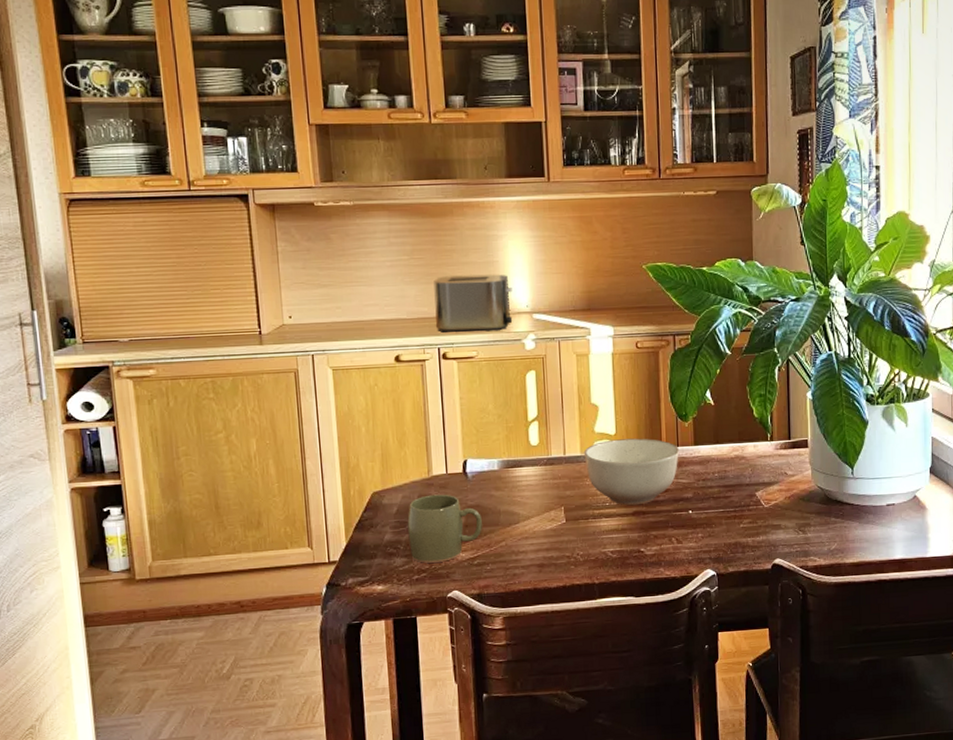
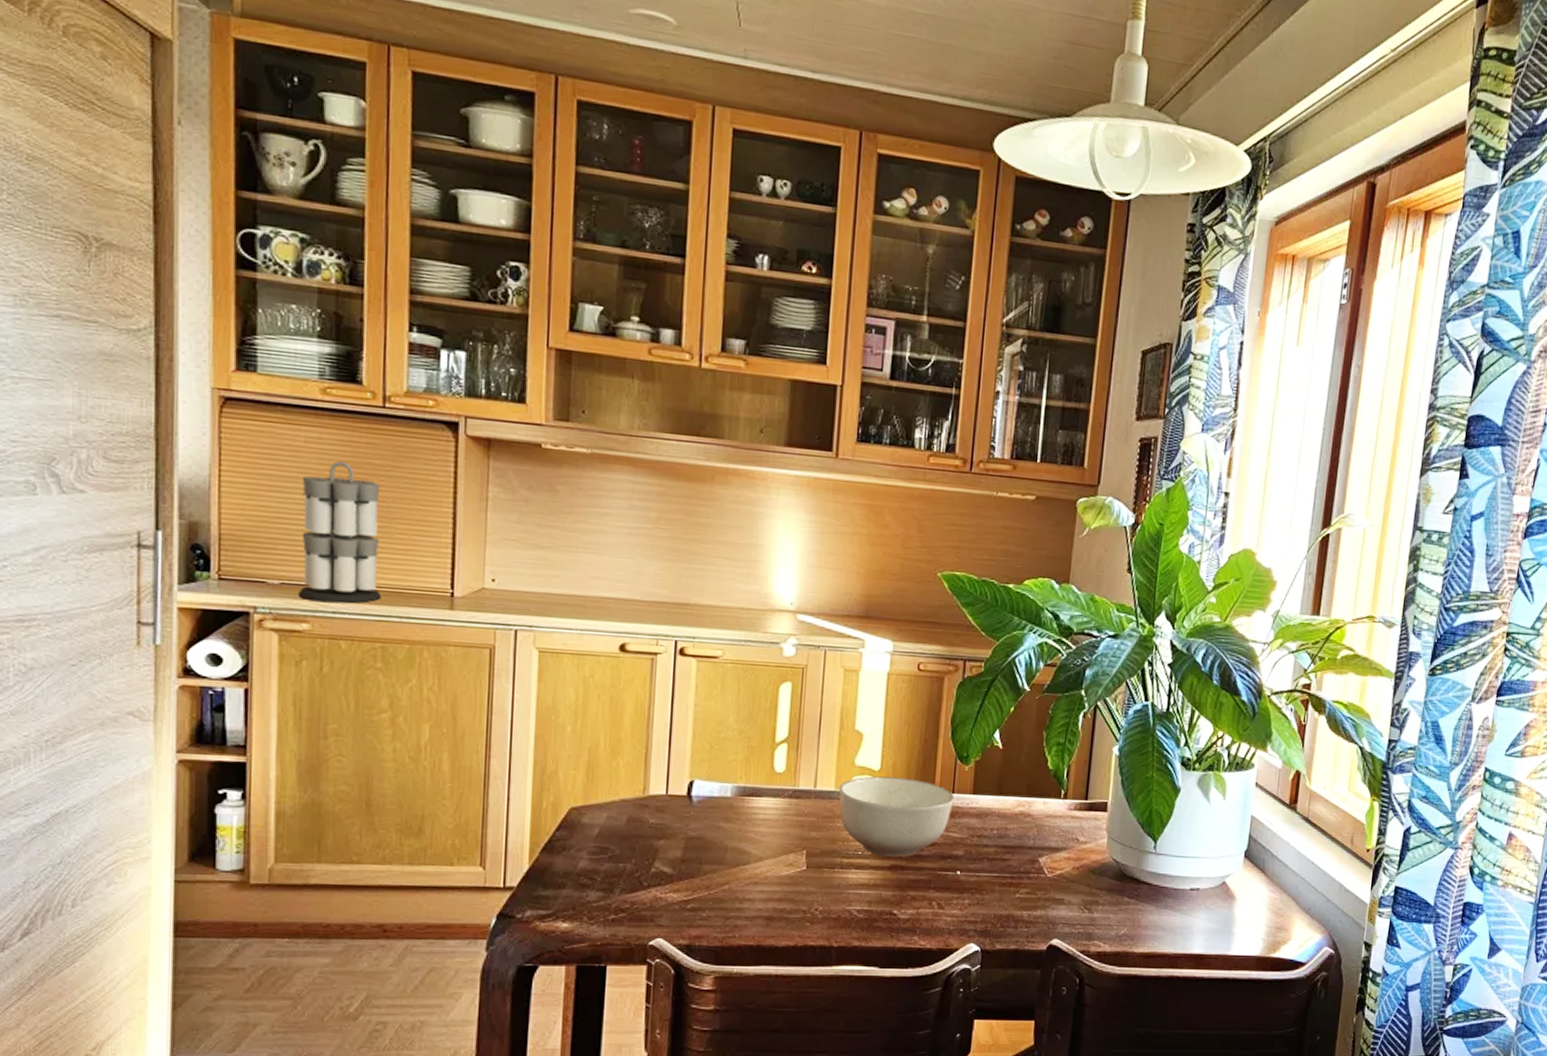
spice rack: none [136,238,207,352] -> present [299,462,382,604]
mug: present [407,494,482,563] -> none [608,818,703,902]
toaster: present [434,274,513,333] -> none [675,554,776,629]

